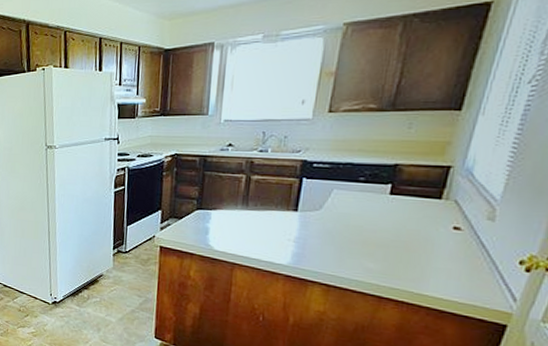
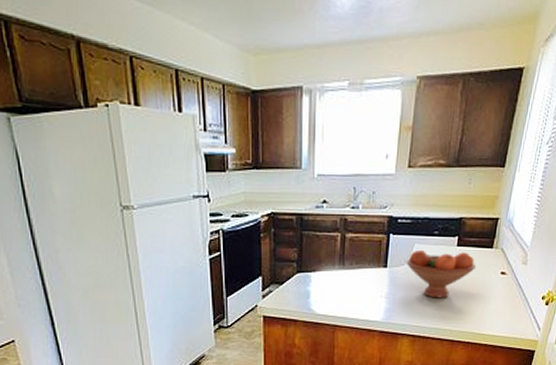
fruit bowl: none [321,195,417,249] -> present [406,249,476,298]

